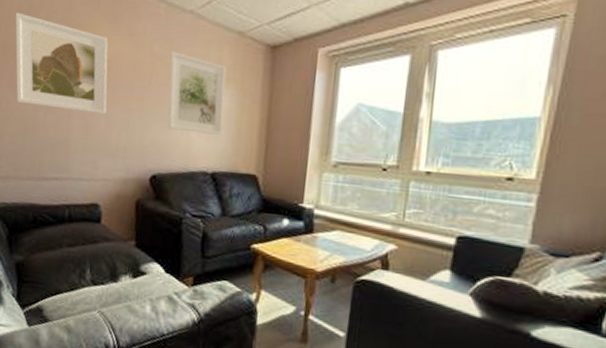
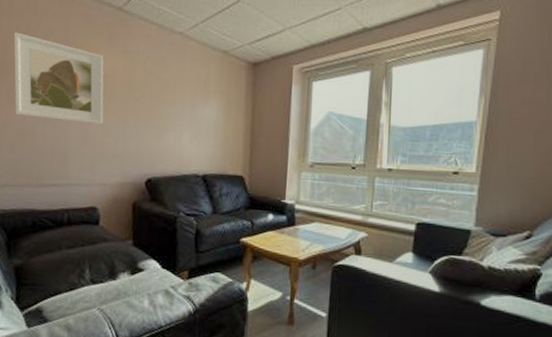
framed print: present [167,52,226,135] -> none [161,68,213,141]

